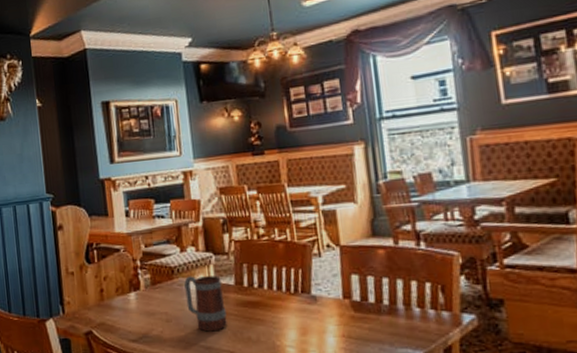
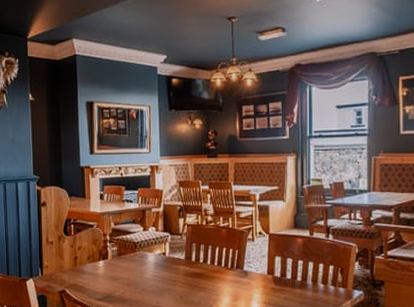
beer mug: present [184,276,227,332] -> none [144,250,176,295]

